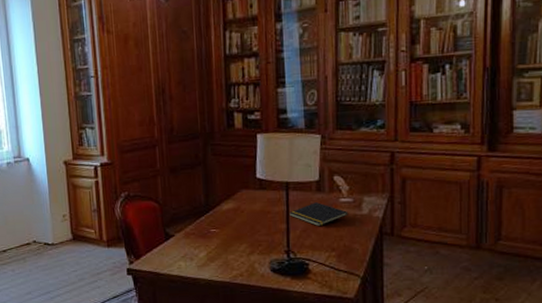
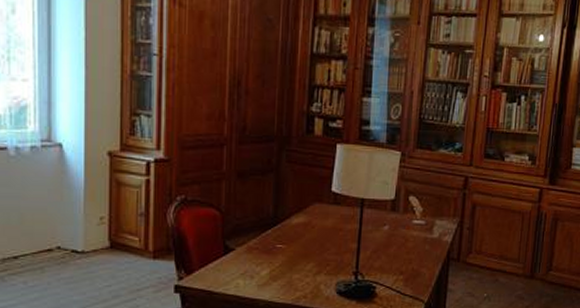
notepad: present [289,202,349,227] -> none [362,222,420,249]

